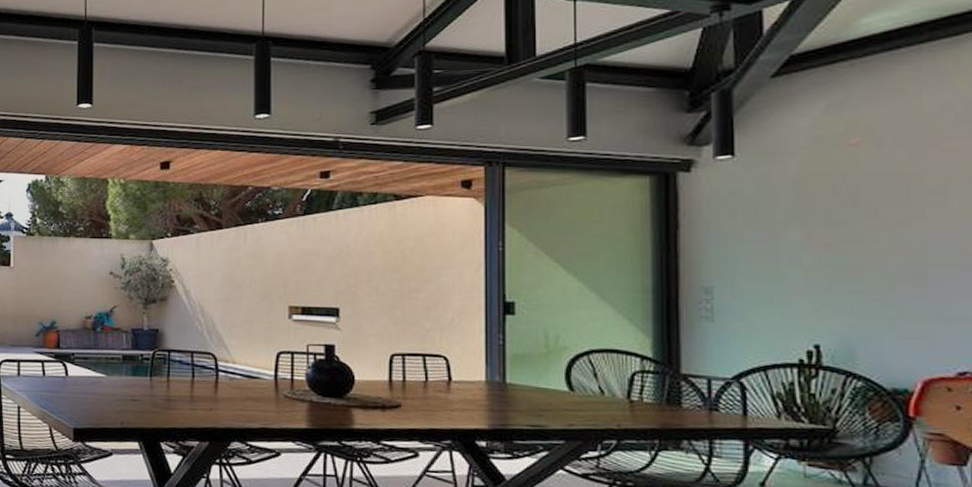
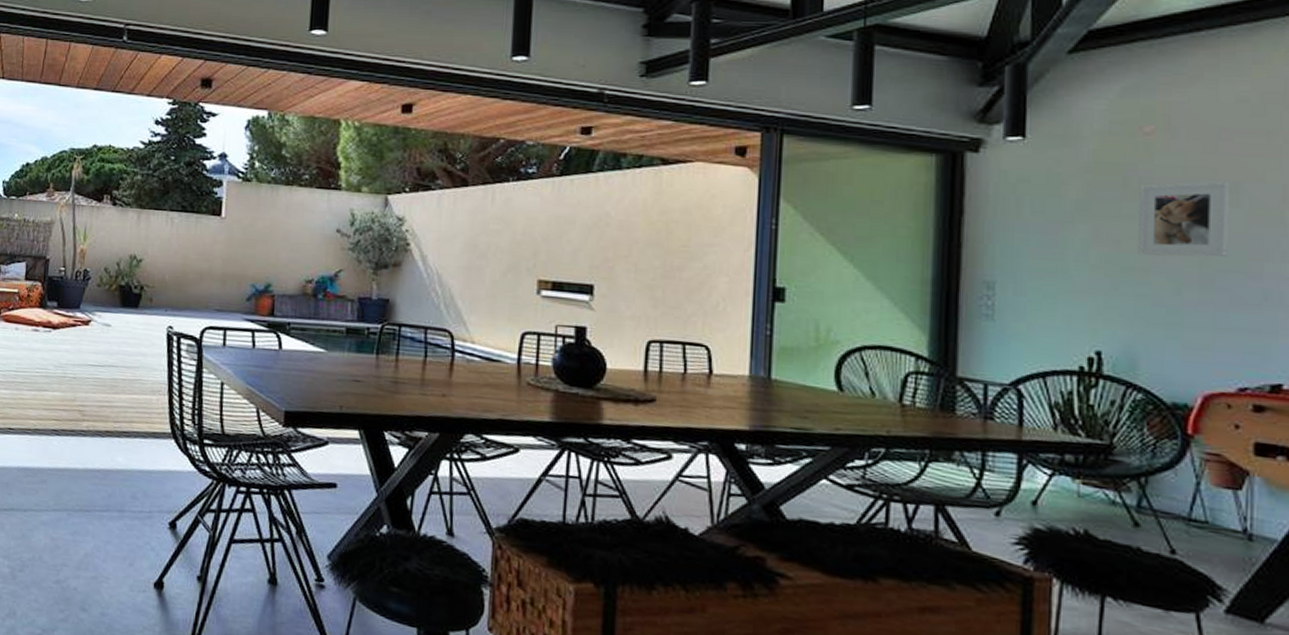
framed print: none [849,185,939,256] -> present [1138,182,1229,257]

